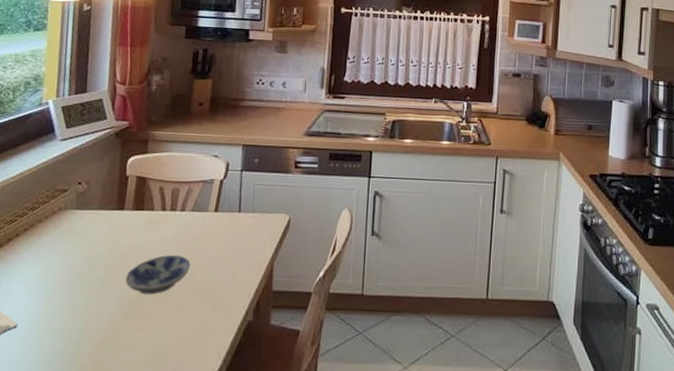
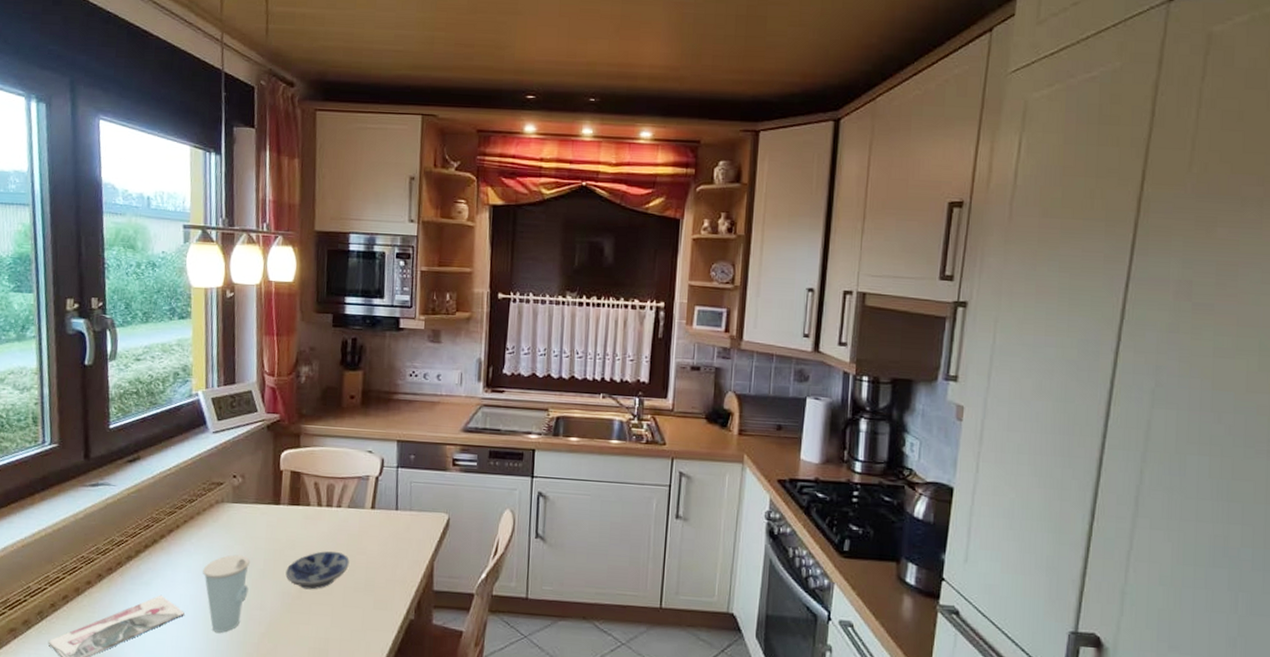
cup: none [40,262,91,343] -> present [203,554,251,633]

